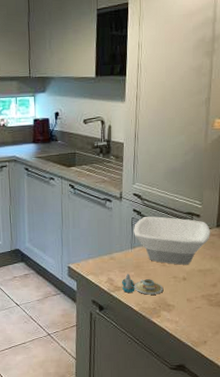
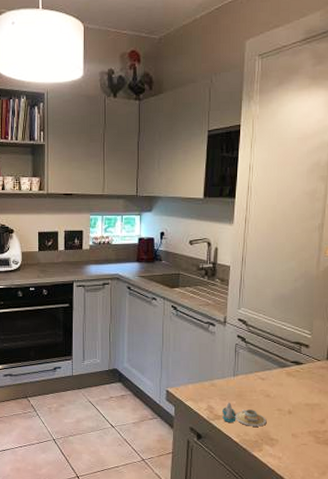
bowl: present [134,216,211,265] -> none [237,344,321,397]

